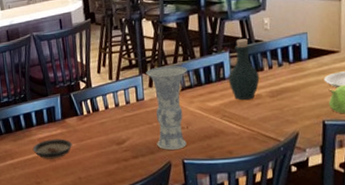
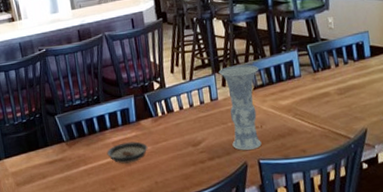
bottle: present [228,38,260,100] -> none [297,37,328,98]

